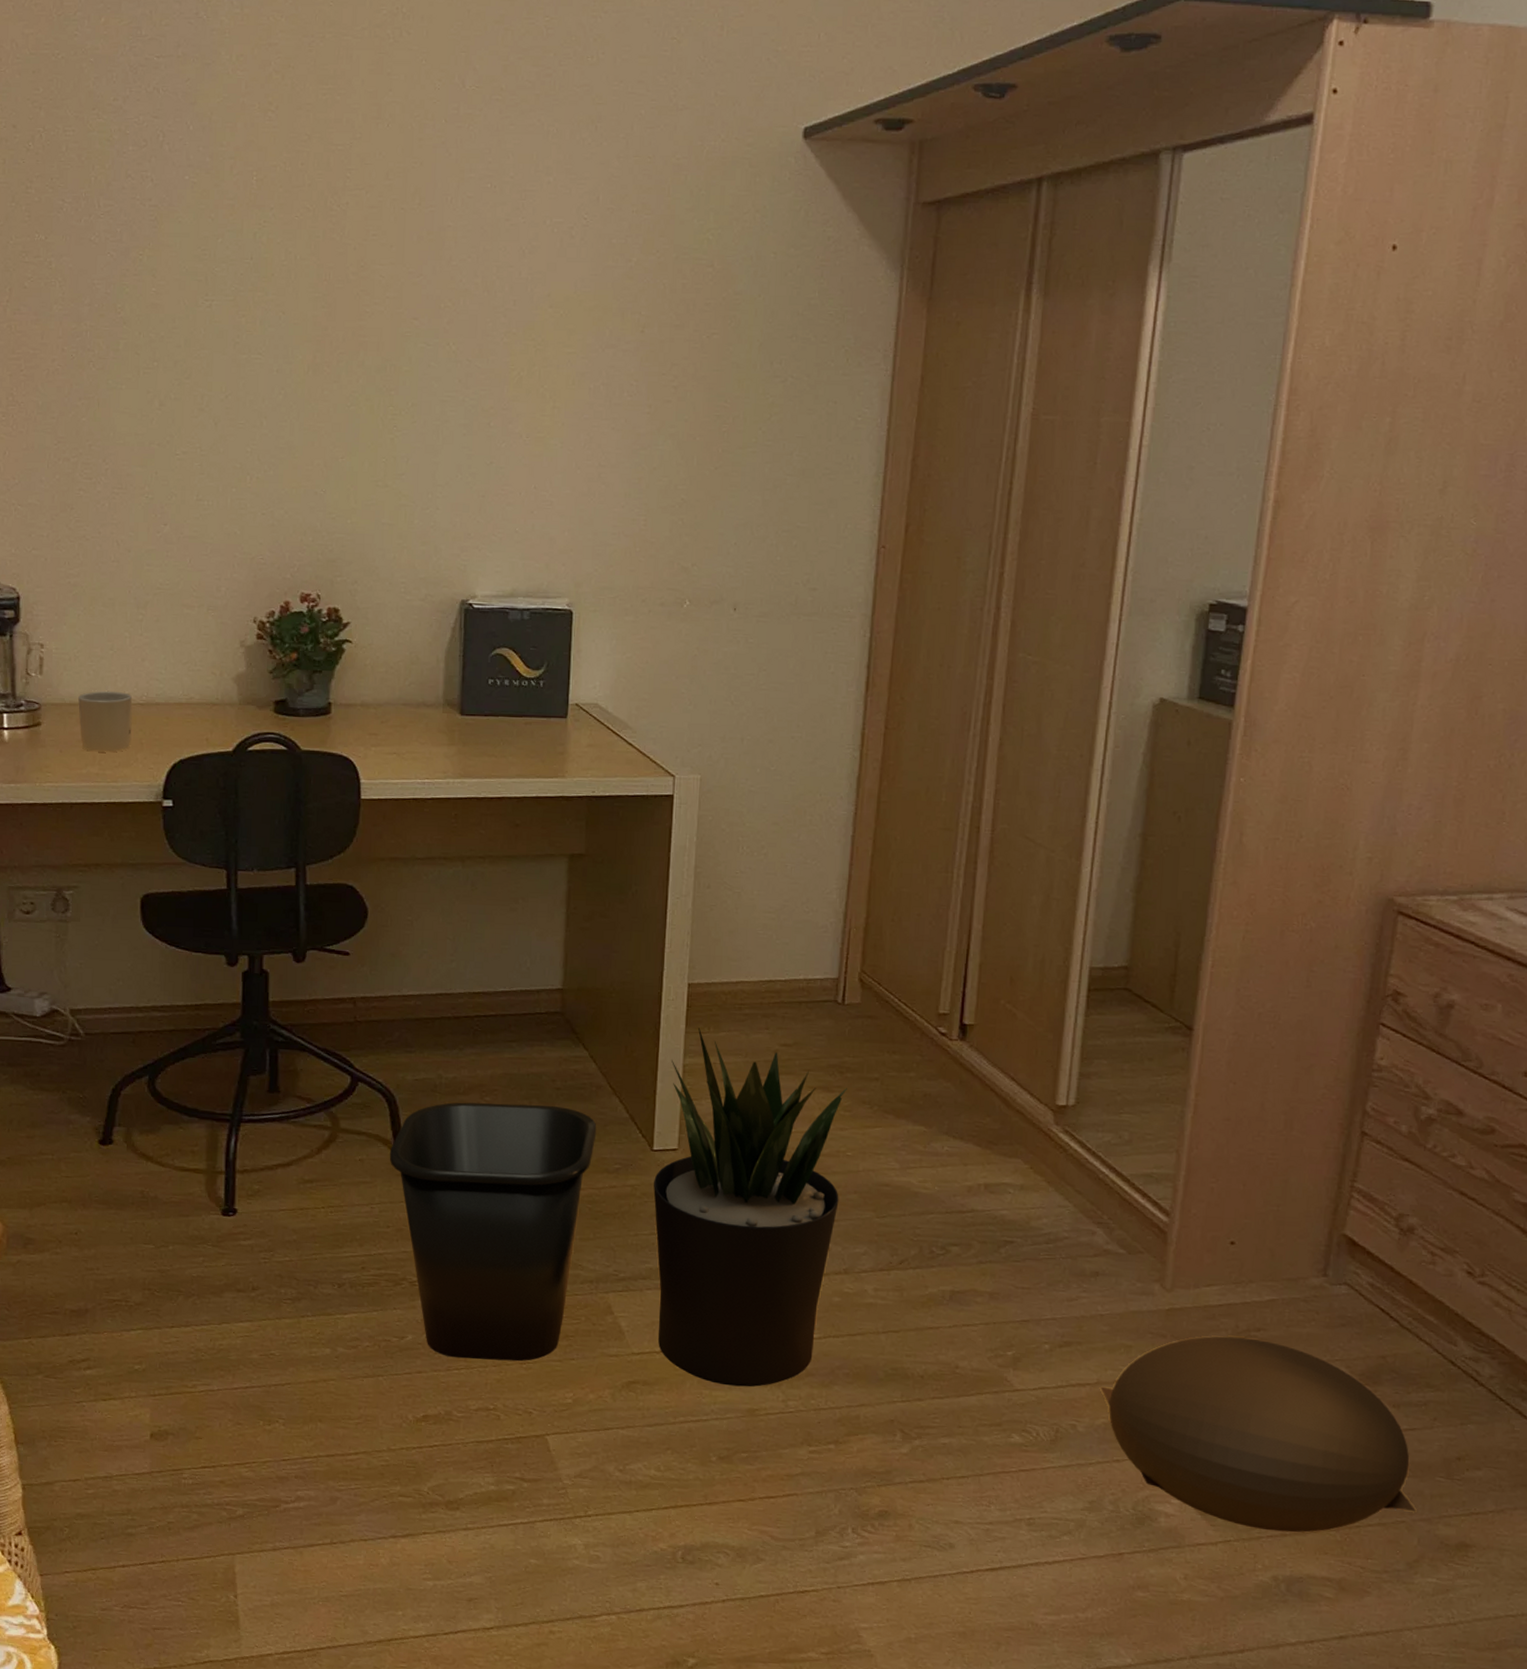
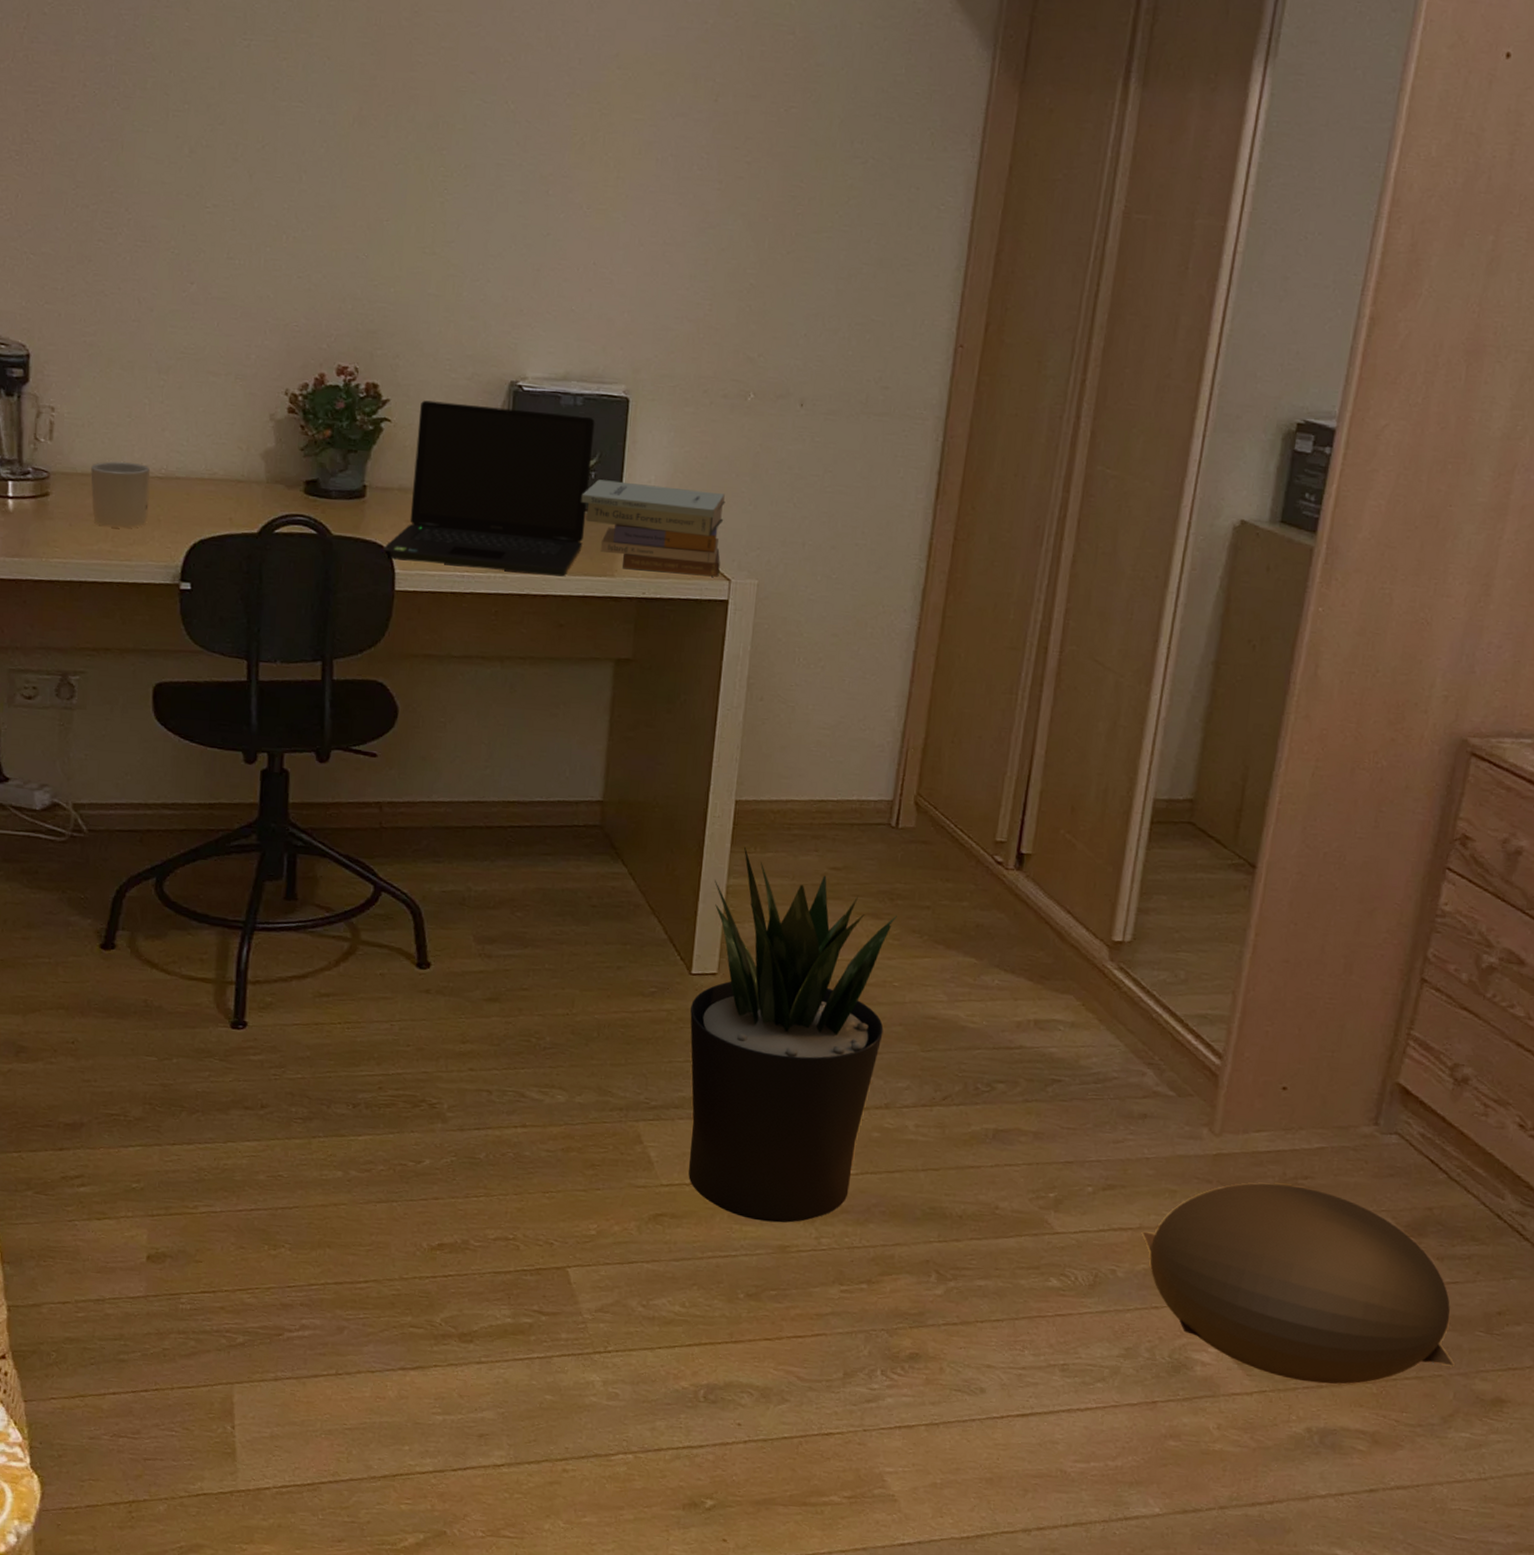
laptop: none [348,621,542,780] -> present [382,400,595,577]
waste bin: present [389,1102,597,1362] -> none [412,916,633,1190]
books: none [531,687,667,774] -> present [581,479,726,577]

